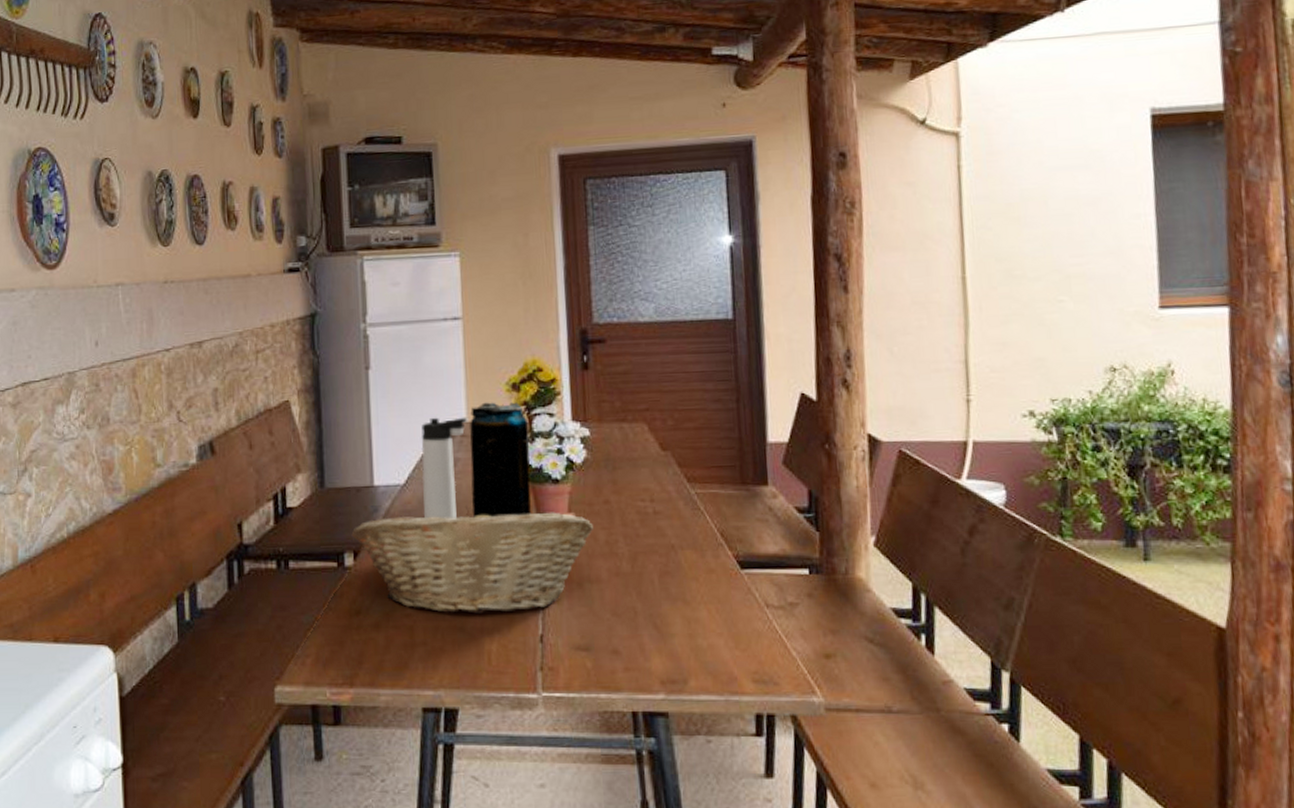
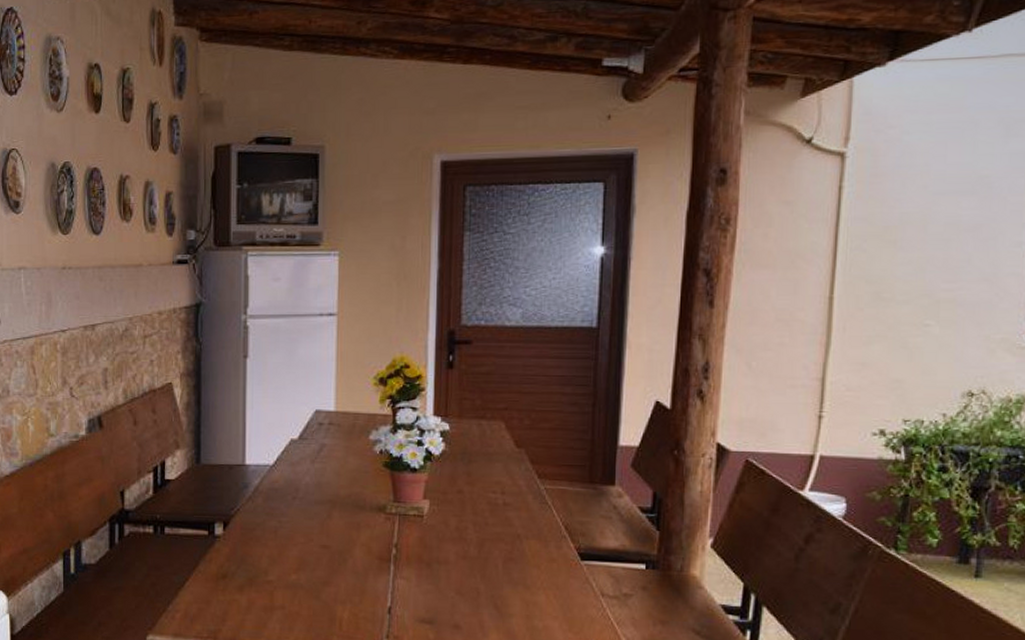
fruit basket: present [351,505,593,614] -> none [222,487,445,585]
thermos bottle: present [421,417,467,520] -> none [289,405,335,499]
beverage can: present [470,402,532,518] -> none [334,394,393,500]

